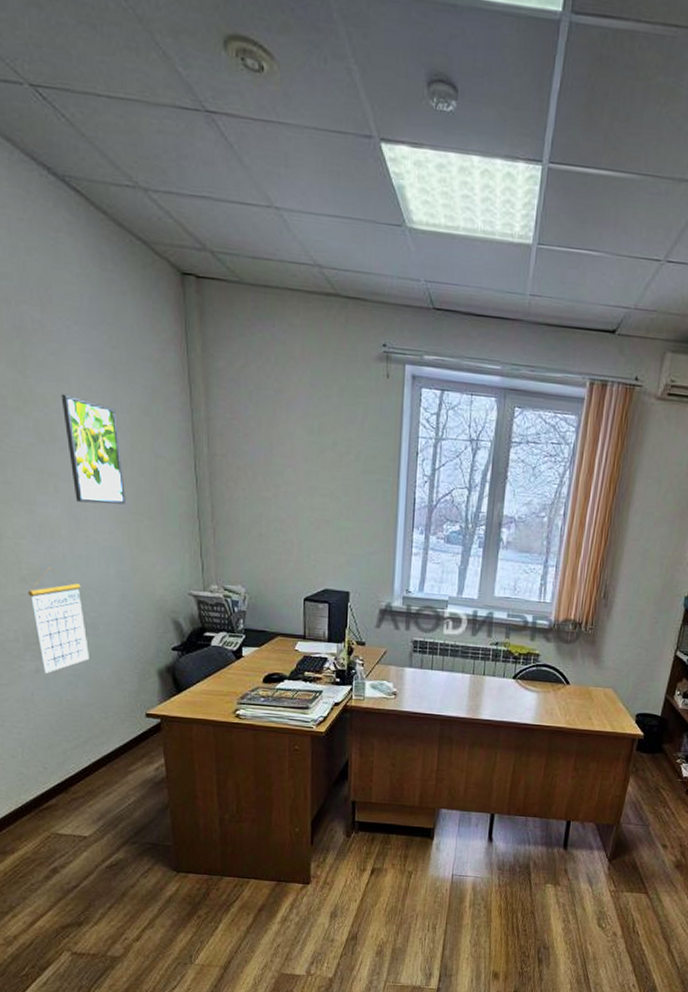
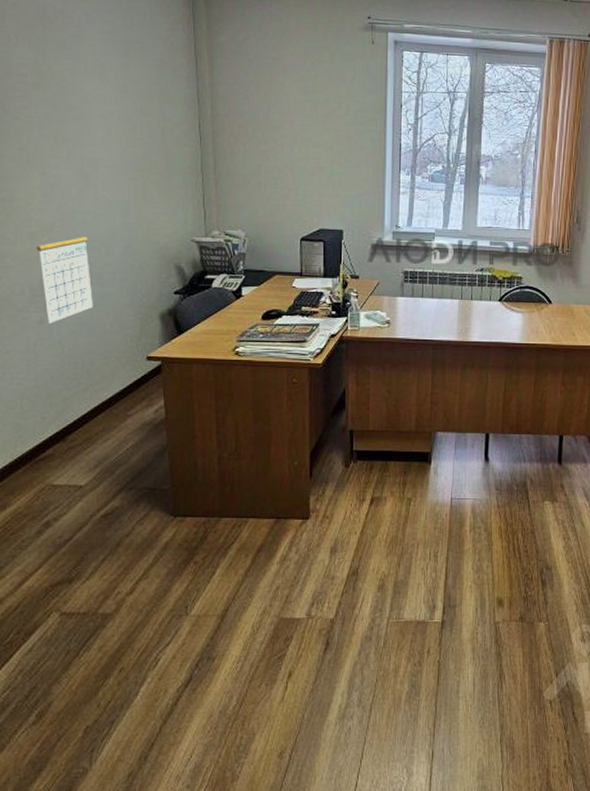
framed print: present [61,394,126,505] -> none [77,70,134,164]

